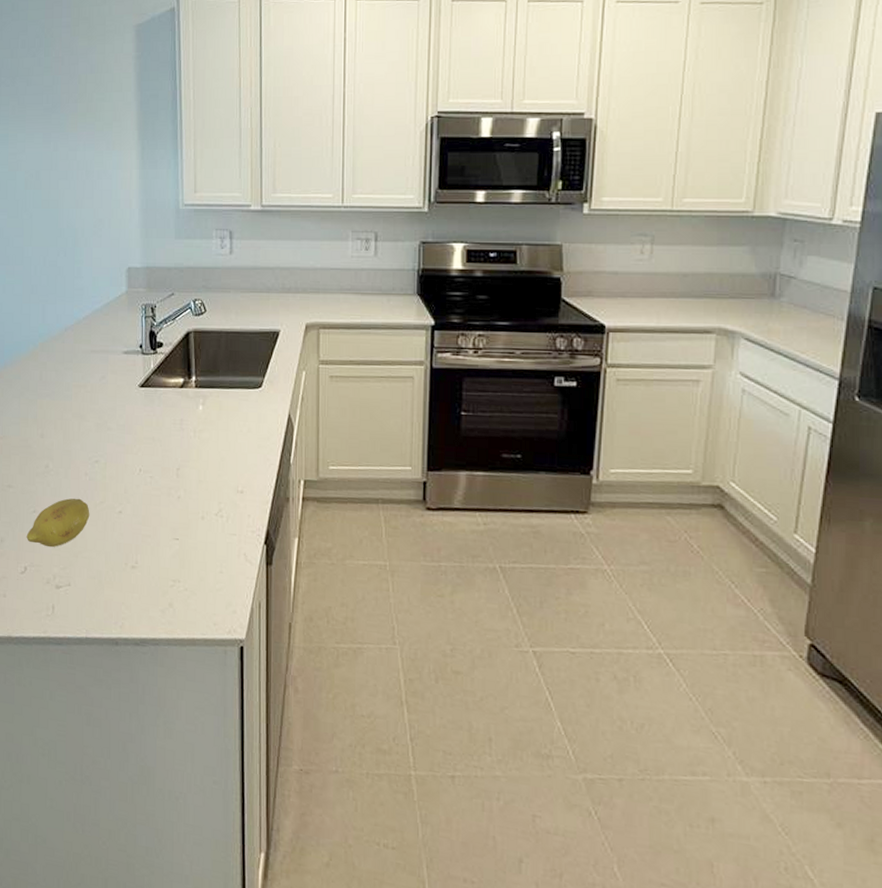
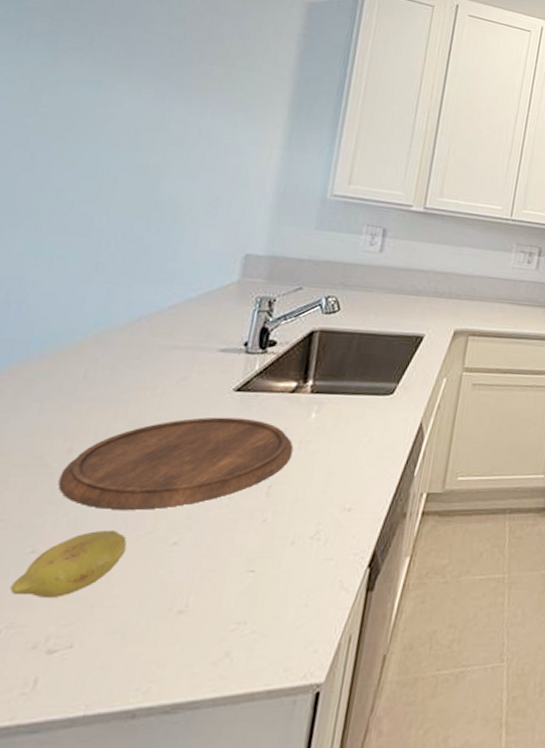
cutting board: none [39,409,190,484] -> present [58,417,294,510]

